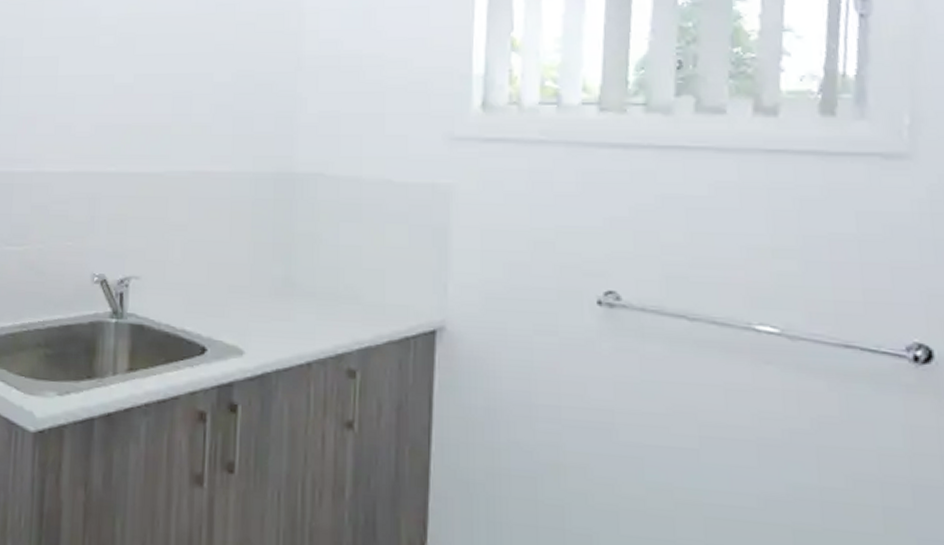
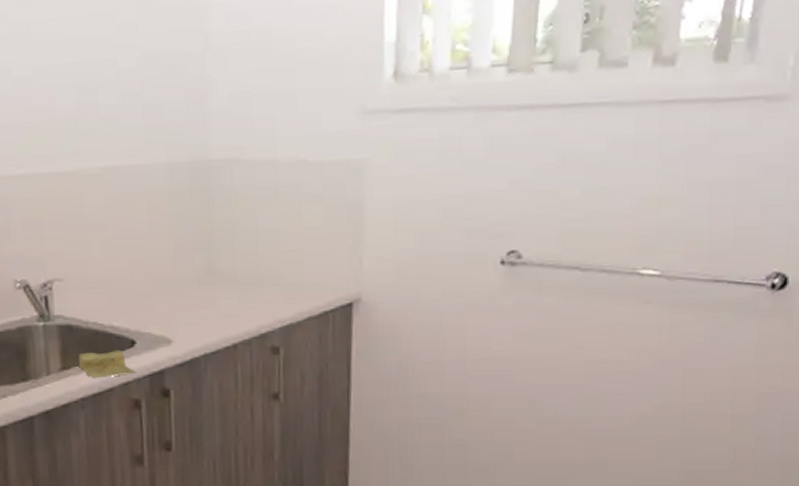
sponge: none [146,355,205,385] -> present [78,350,137,379]

